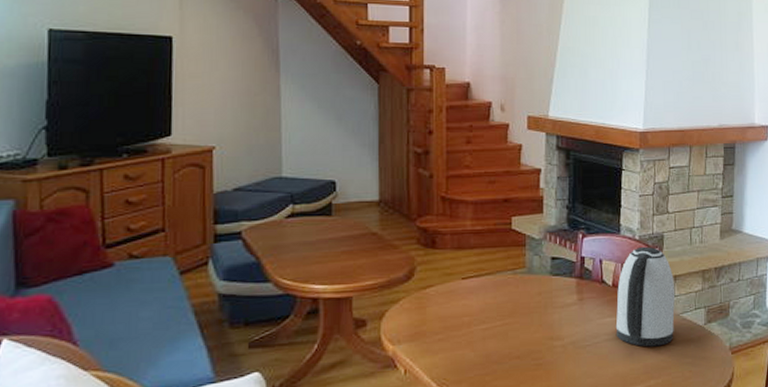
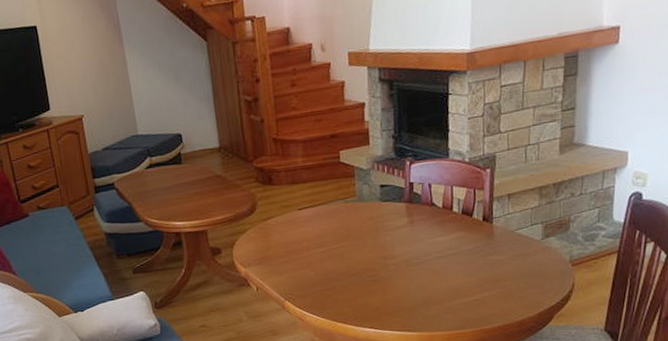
kettle: present [615,246,675,347] -> none [447,167,510,263]

